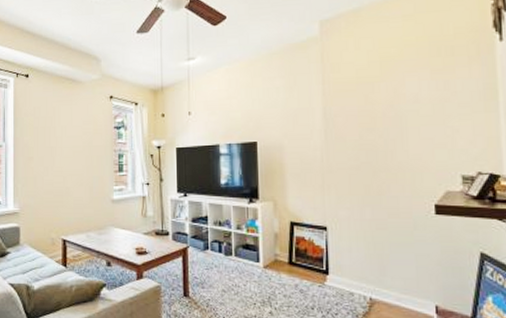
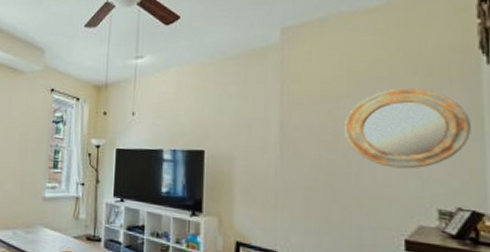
home mirror: none [380,68,487,142] -> present [345,88,471,169]

